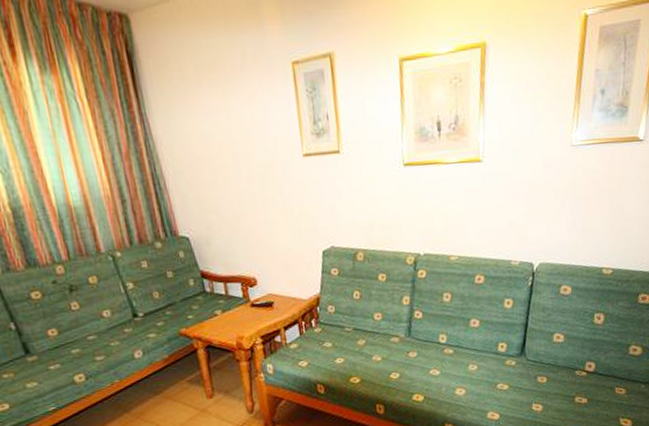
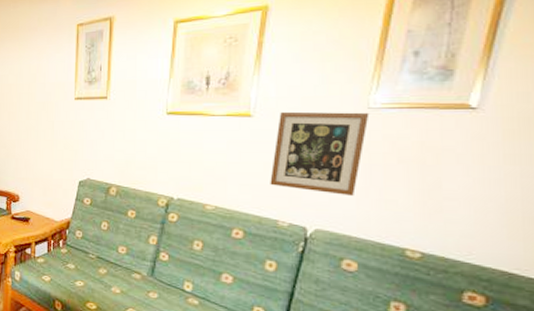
picture frame: none [501,150,573,229] -> present [270,111,370,197]

